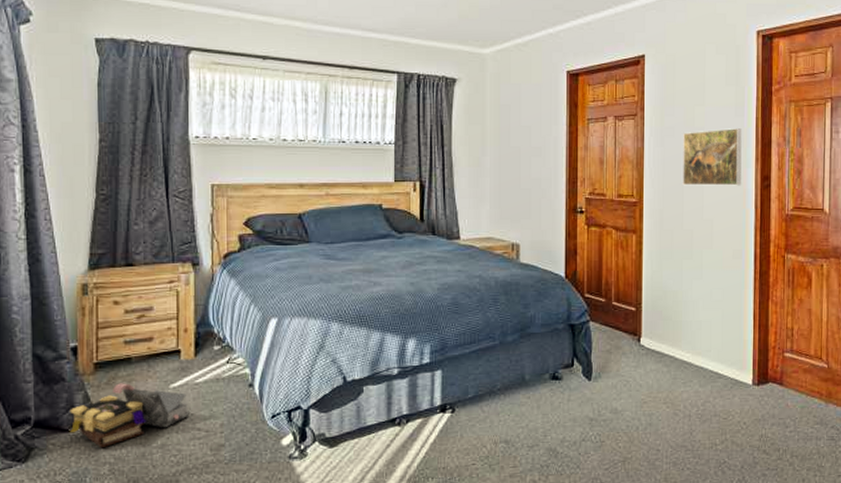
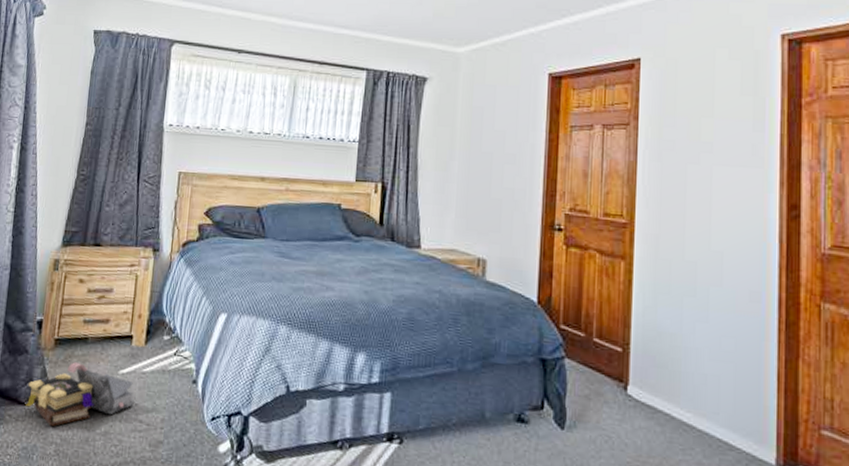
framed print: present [683,128,742,186] -> none [684,145,762,214]

